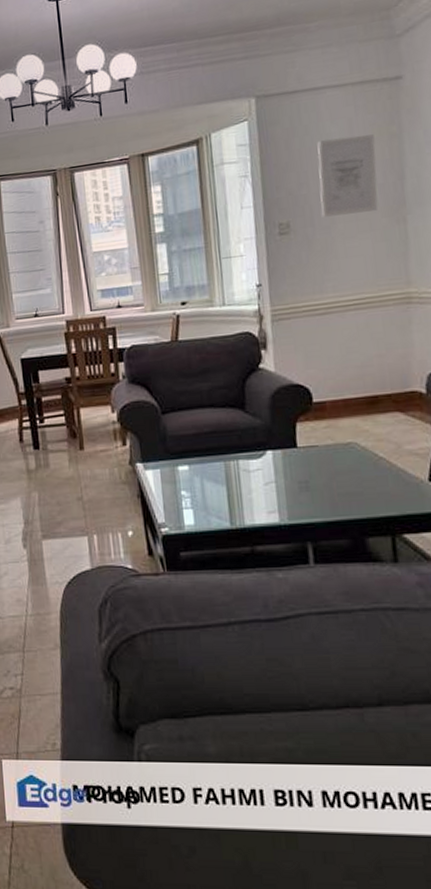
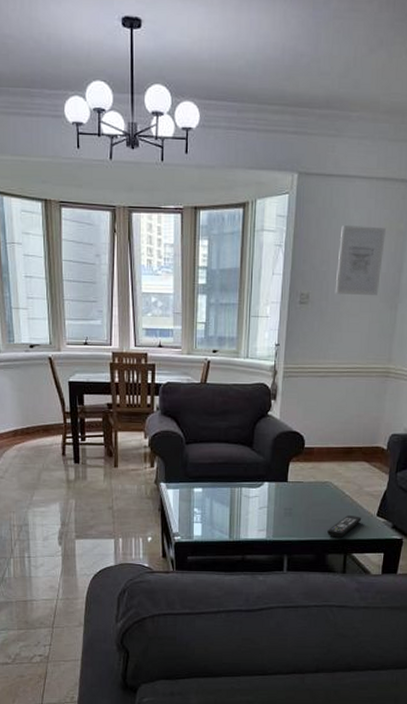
remote control: none [362,482,409,515] -> present [327,514,362,538]

